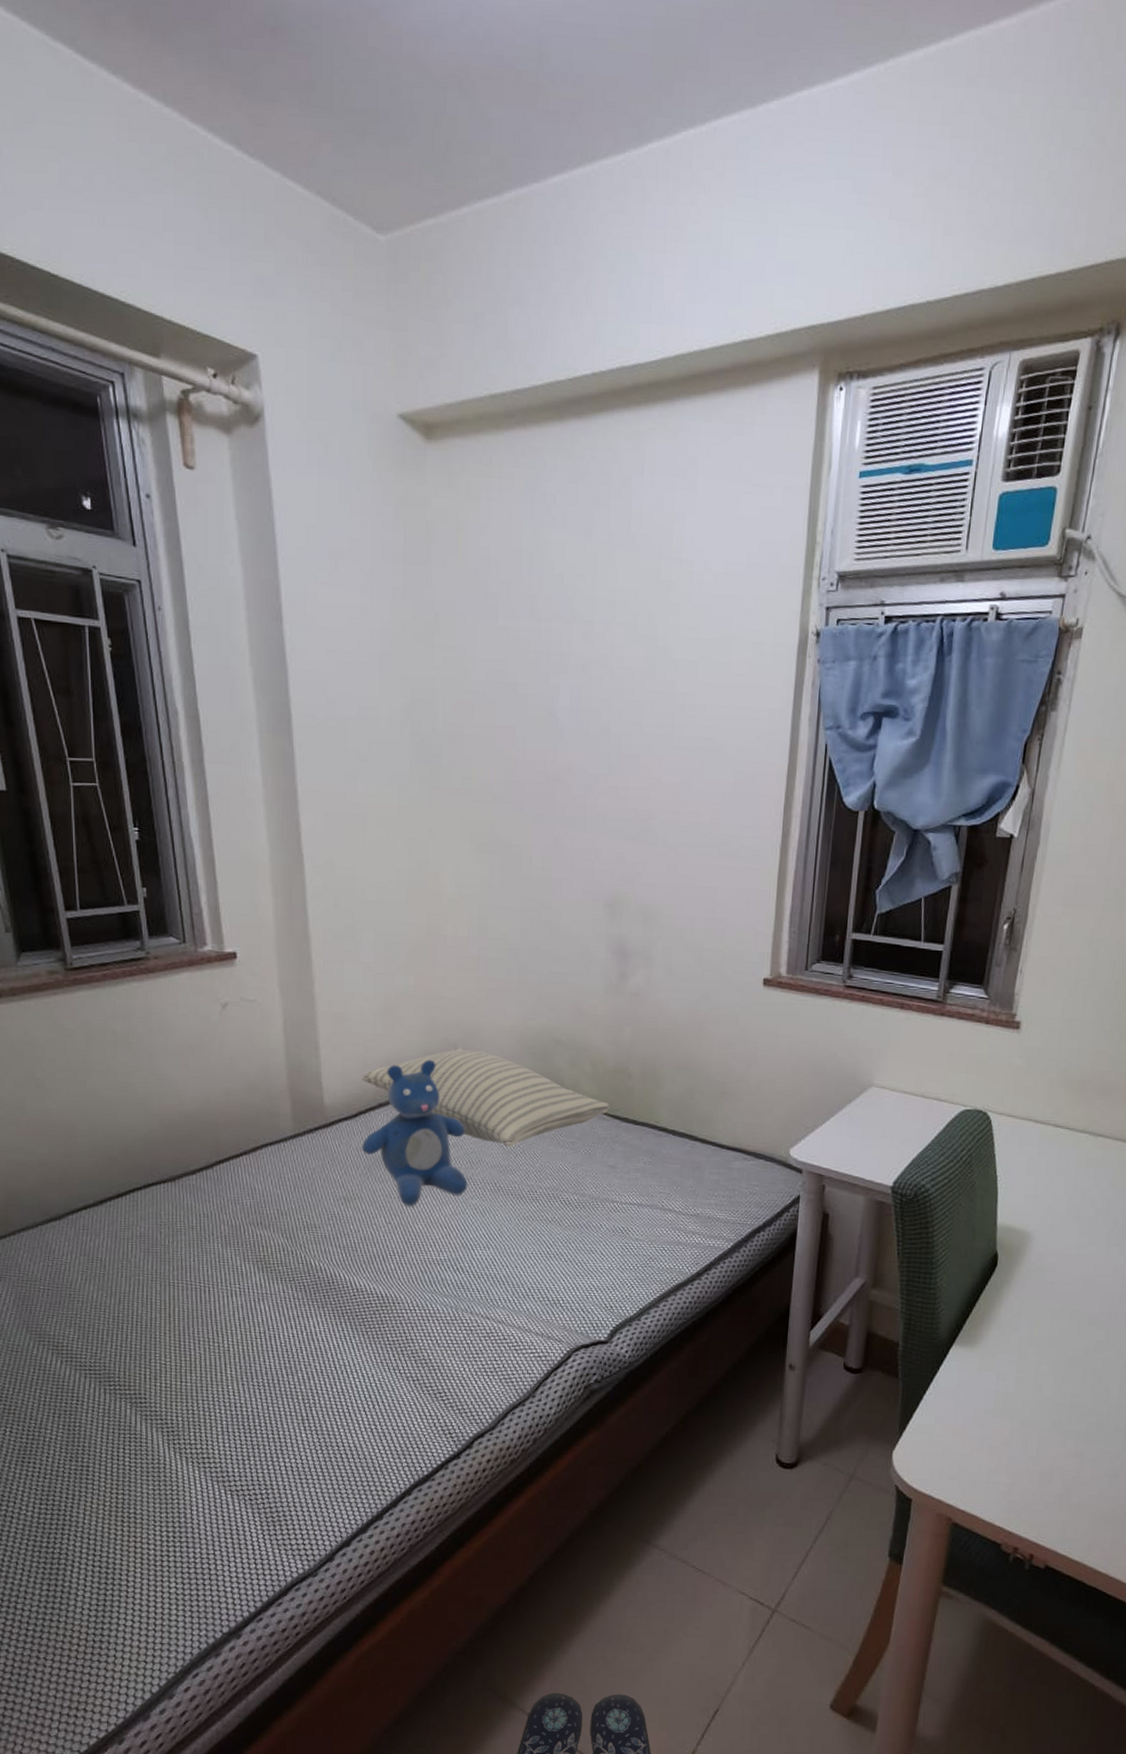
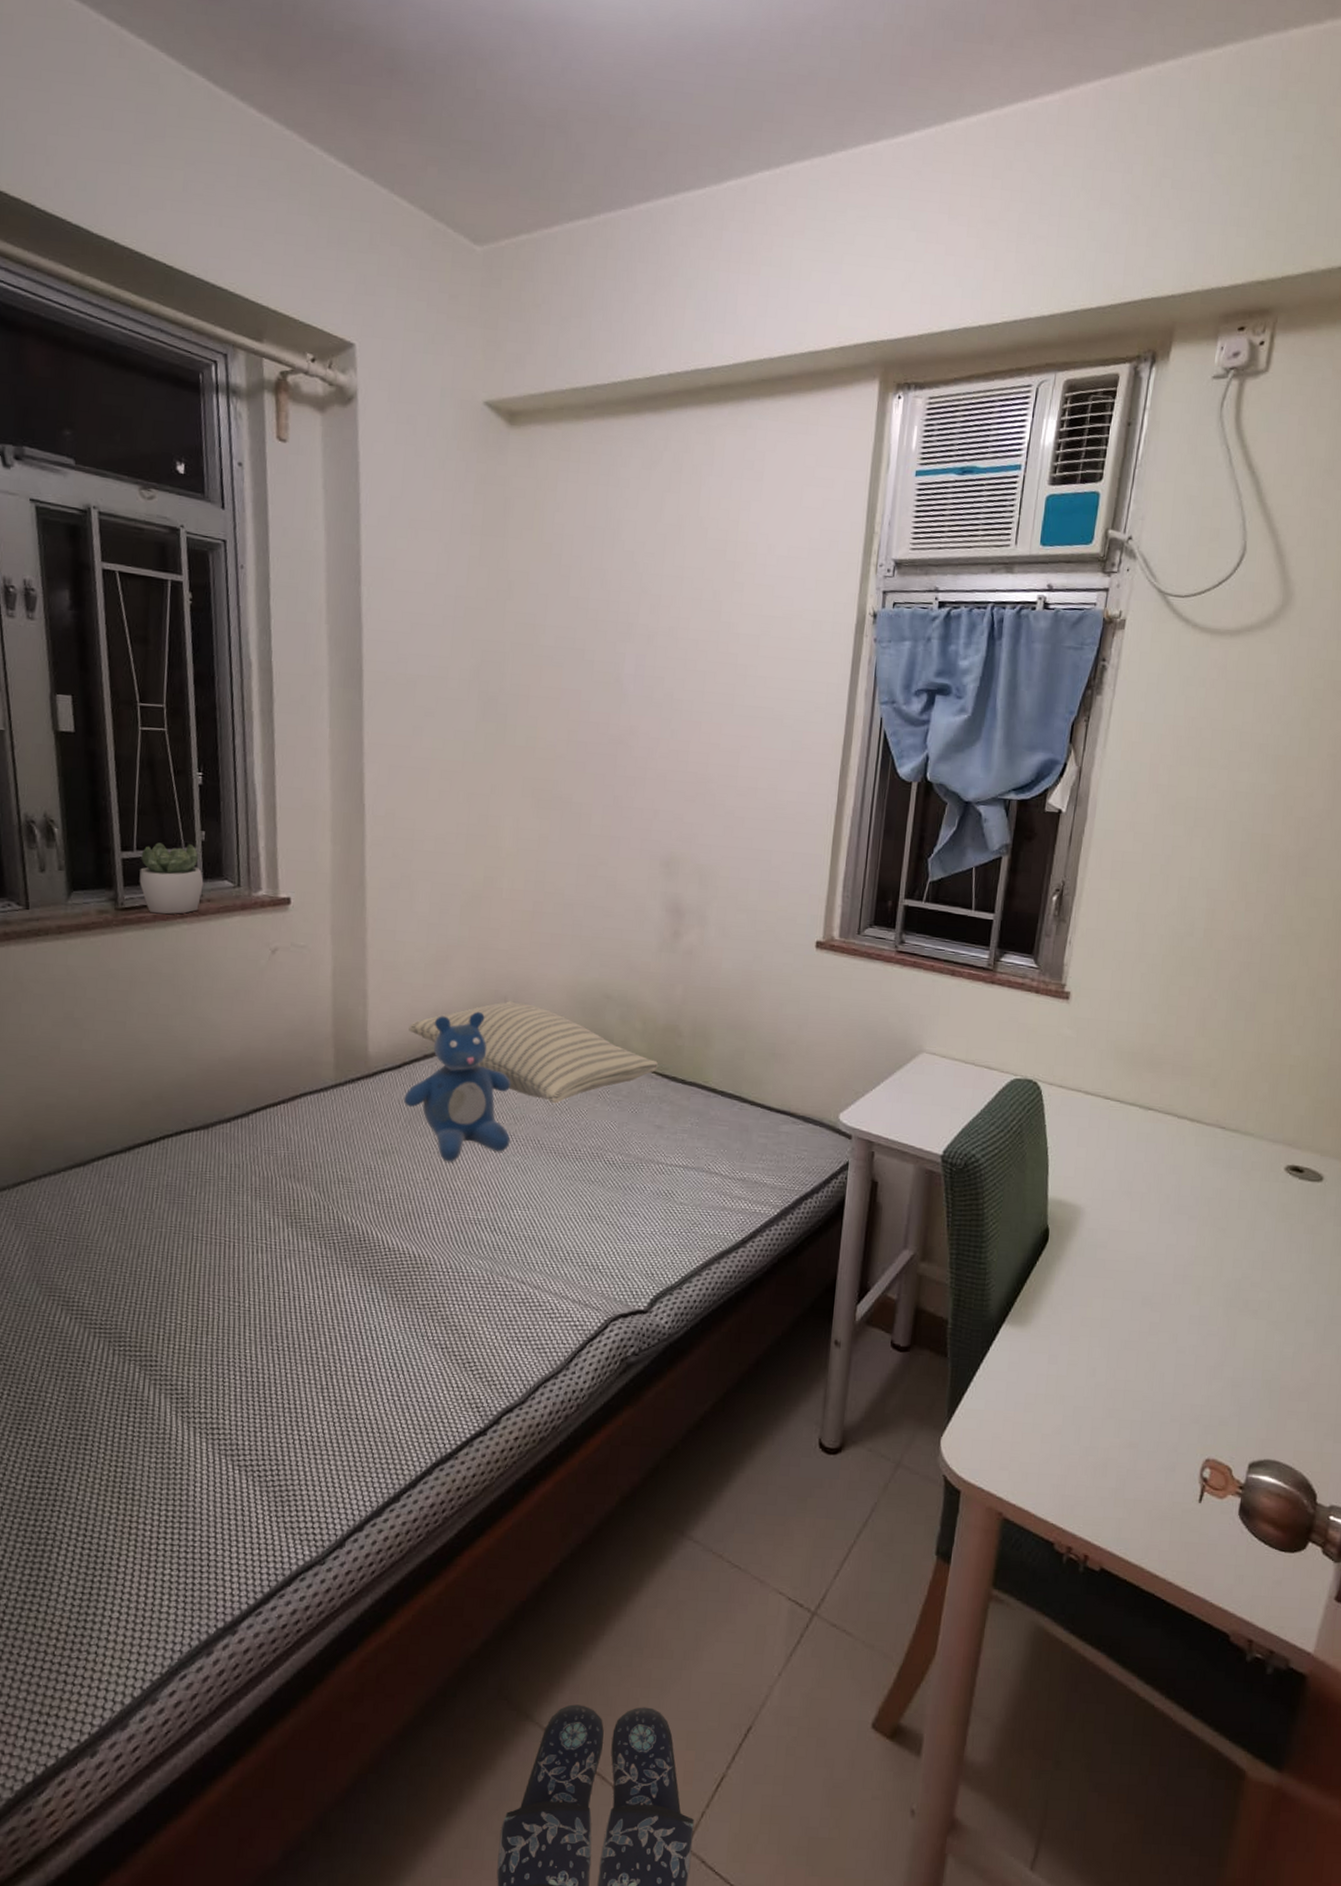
succulent plant: none [85,901,149,973] -> present [139,842,204,915]

